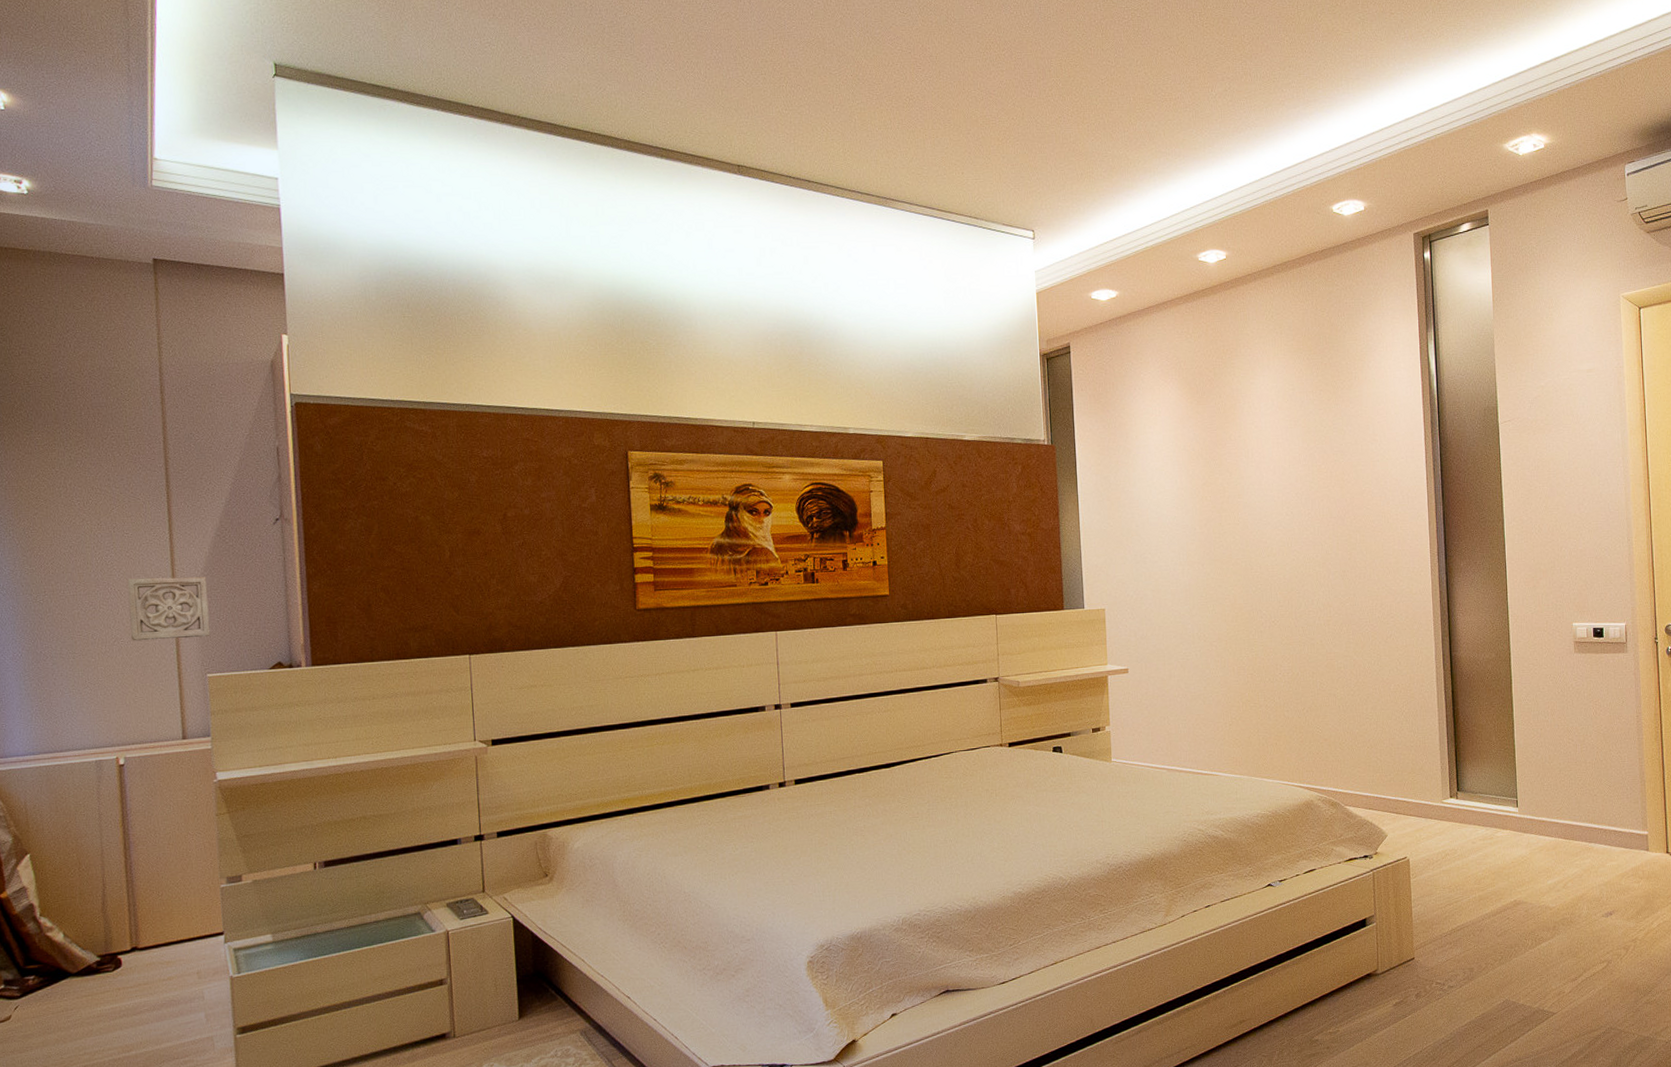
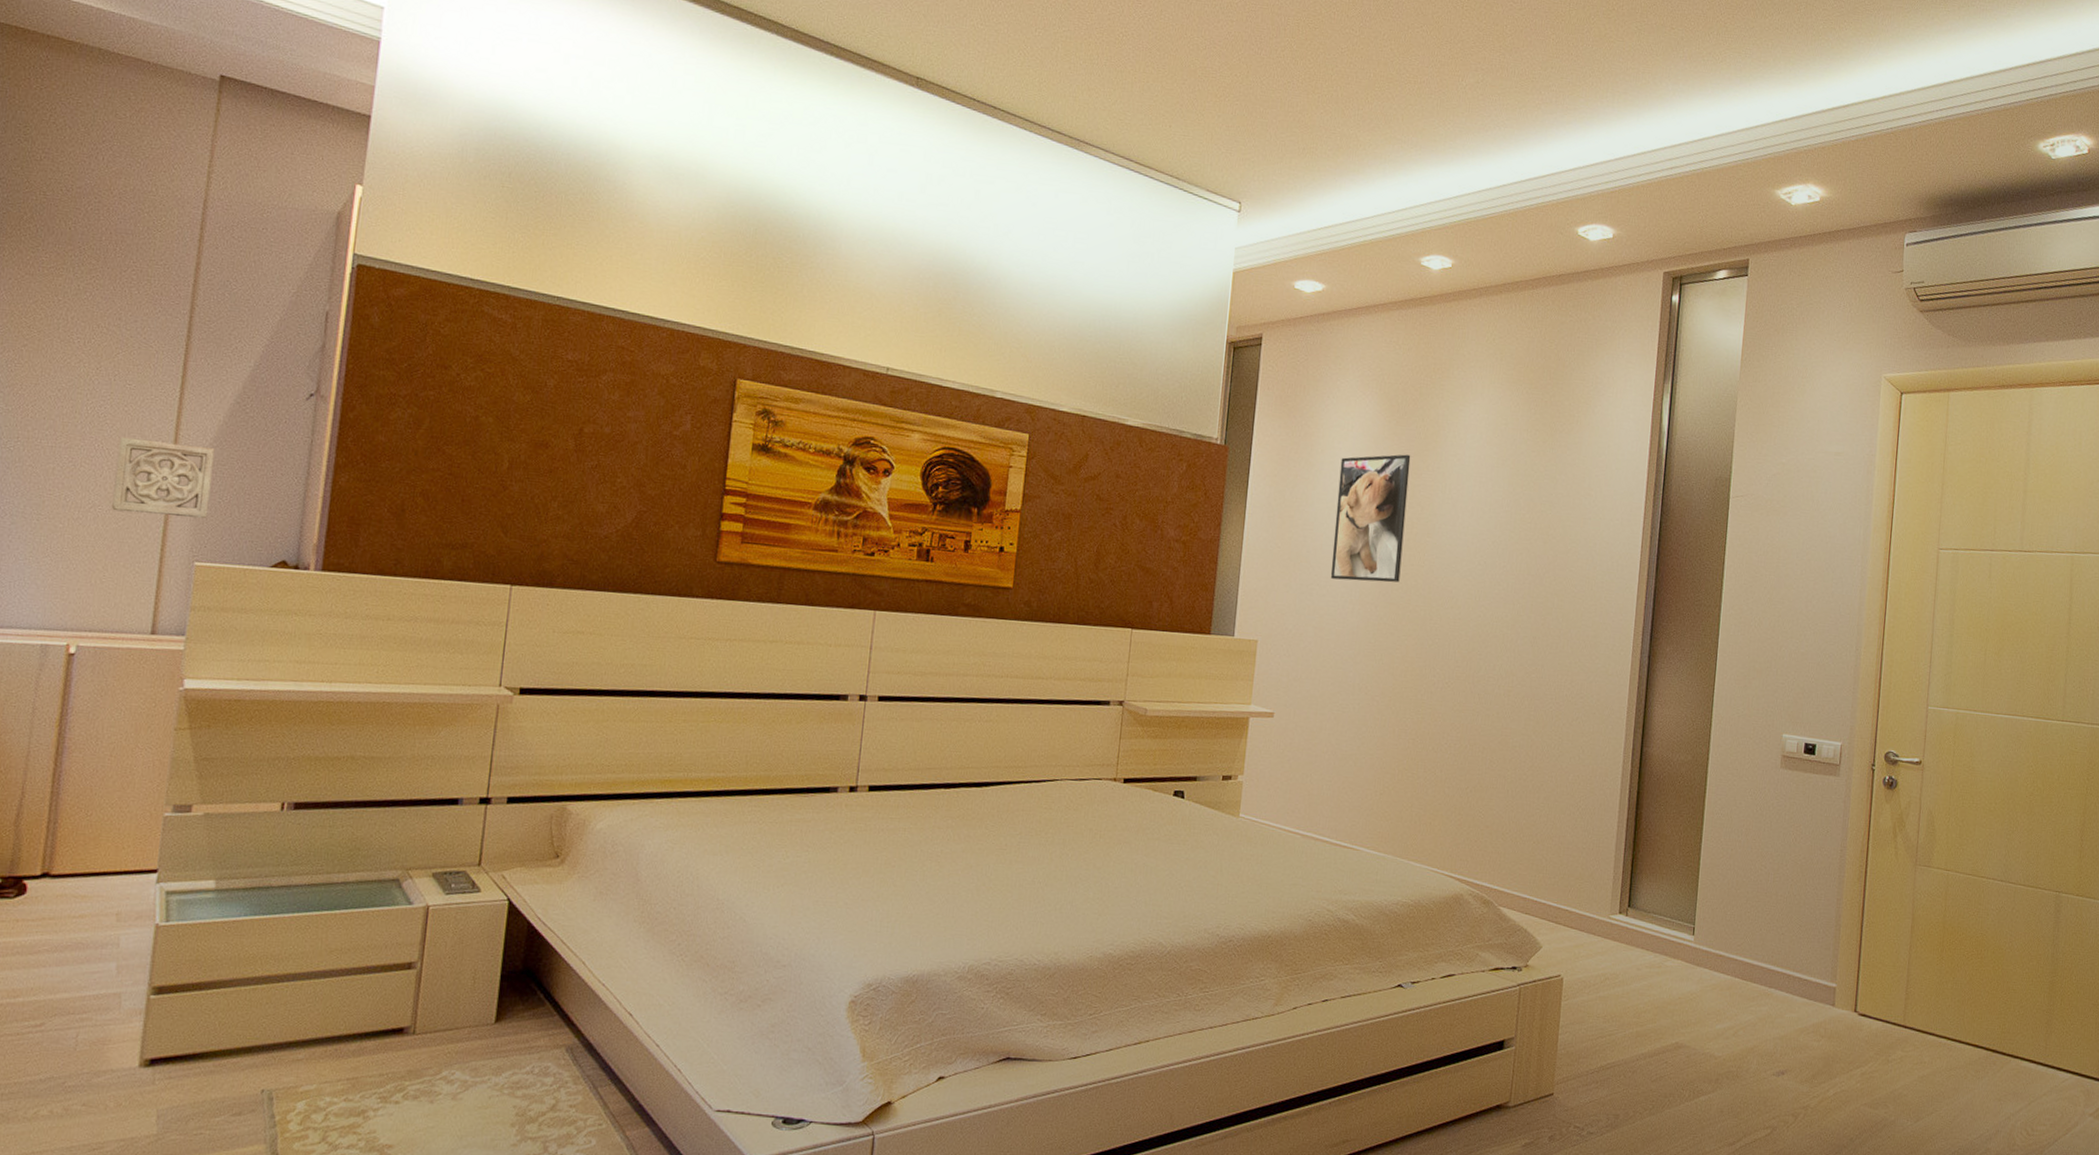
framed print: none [1154,429,1220,546] -> present [1330,454,1411,583]

